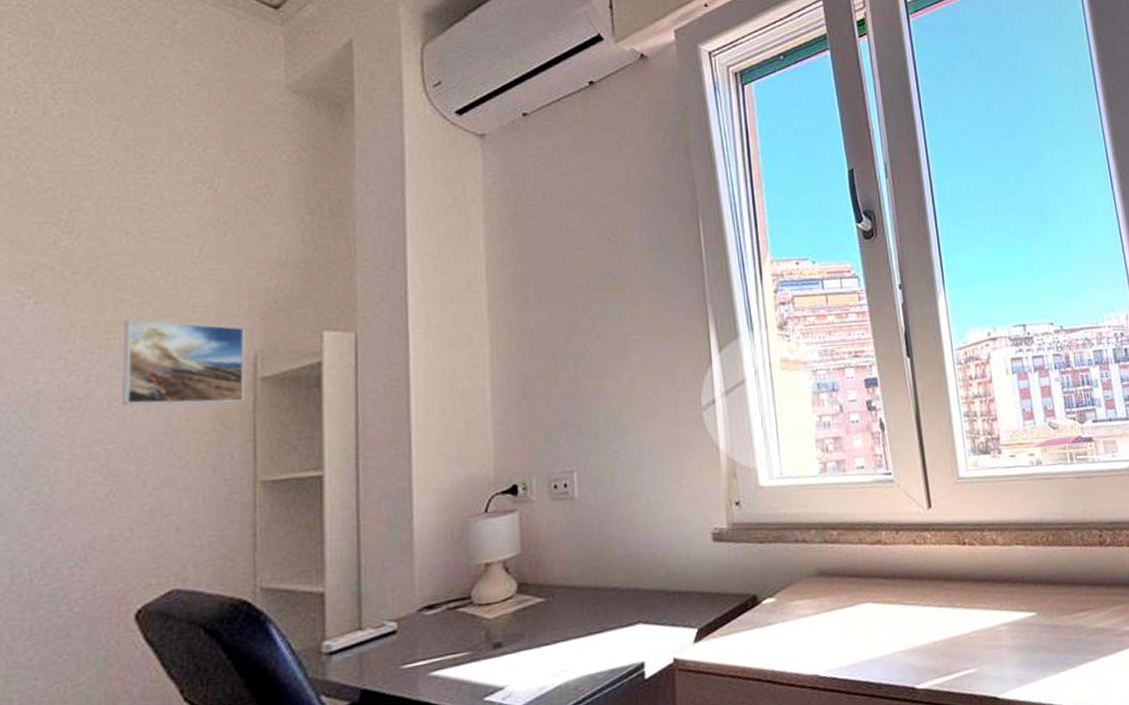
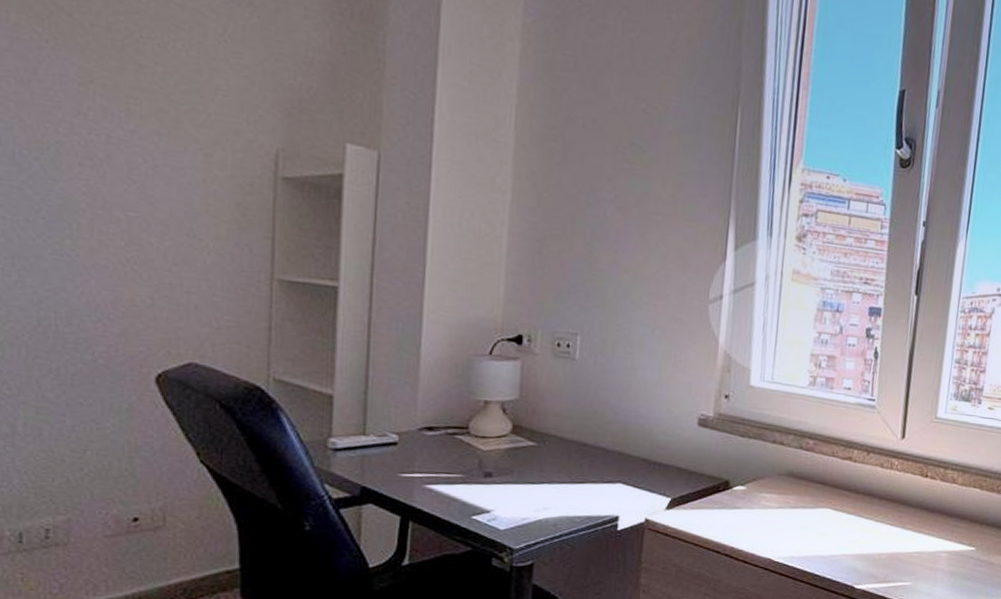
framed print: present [122,319,245,406] -> none [143,87,267,198]

